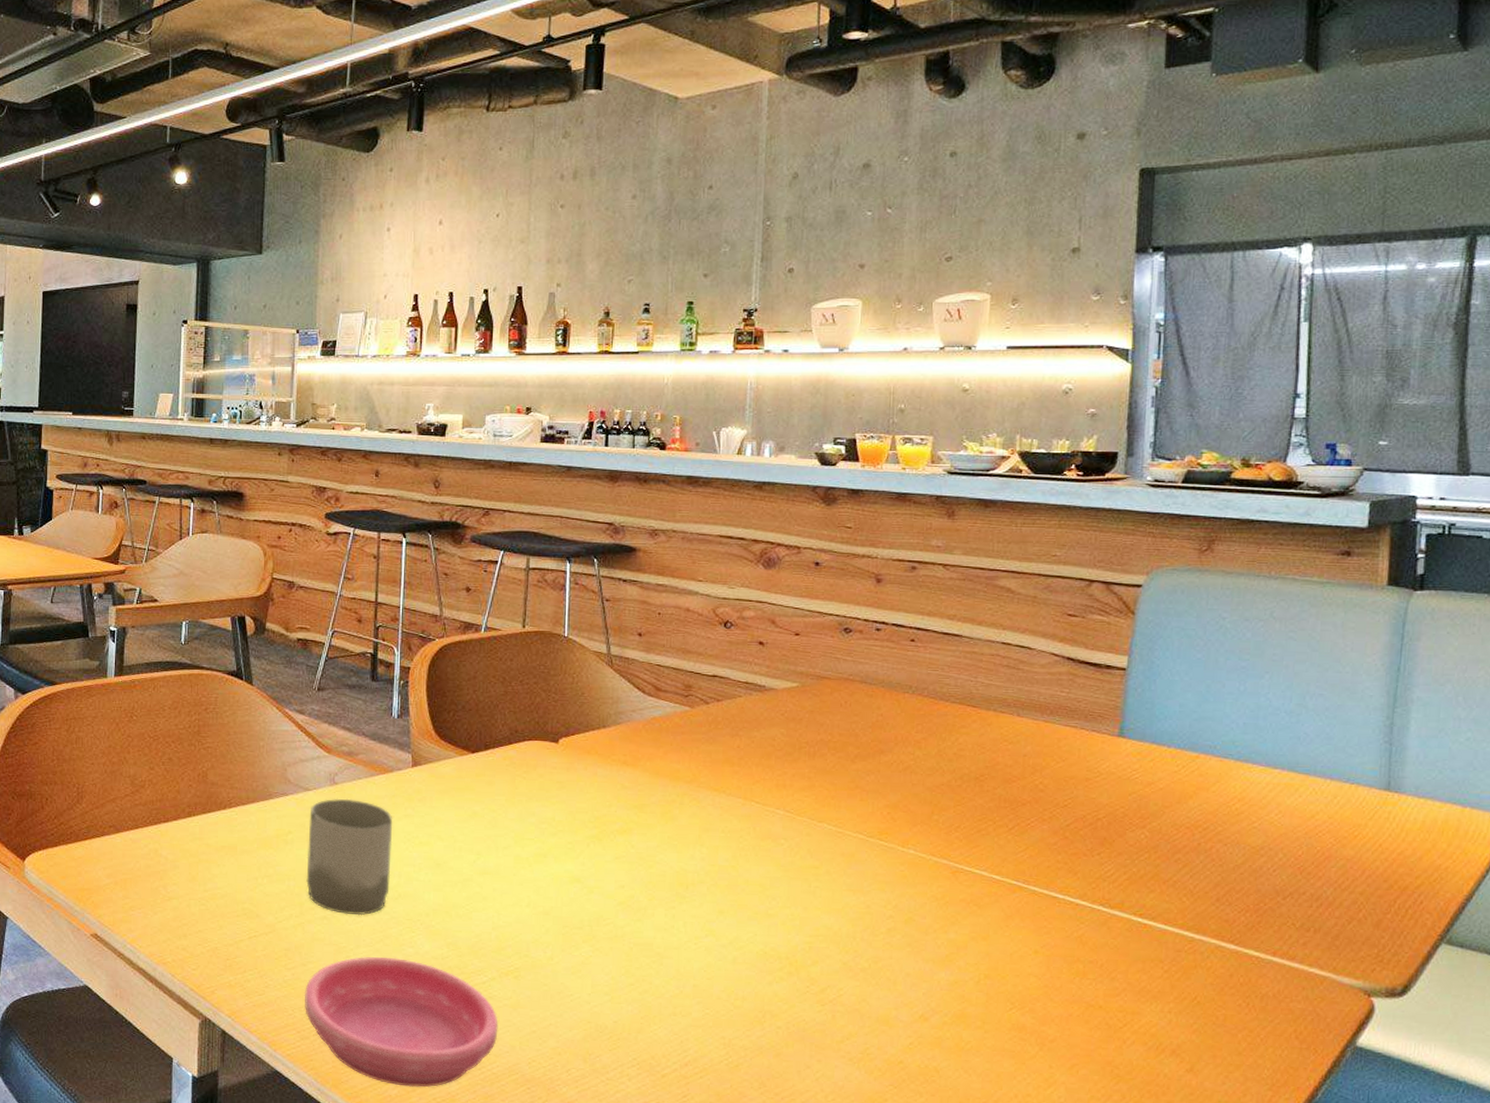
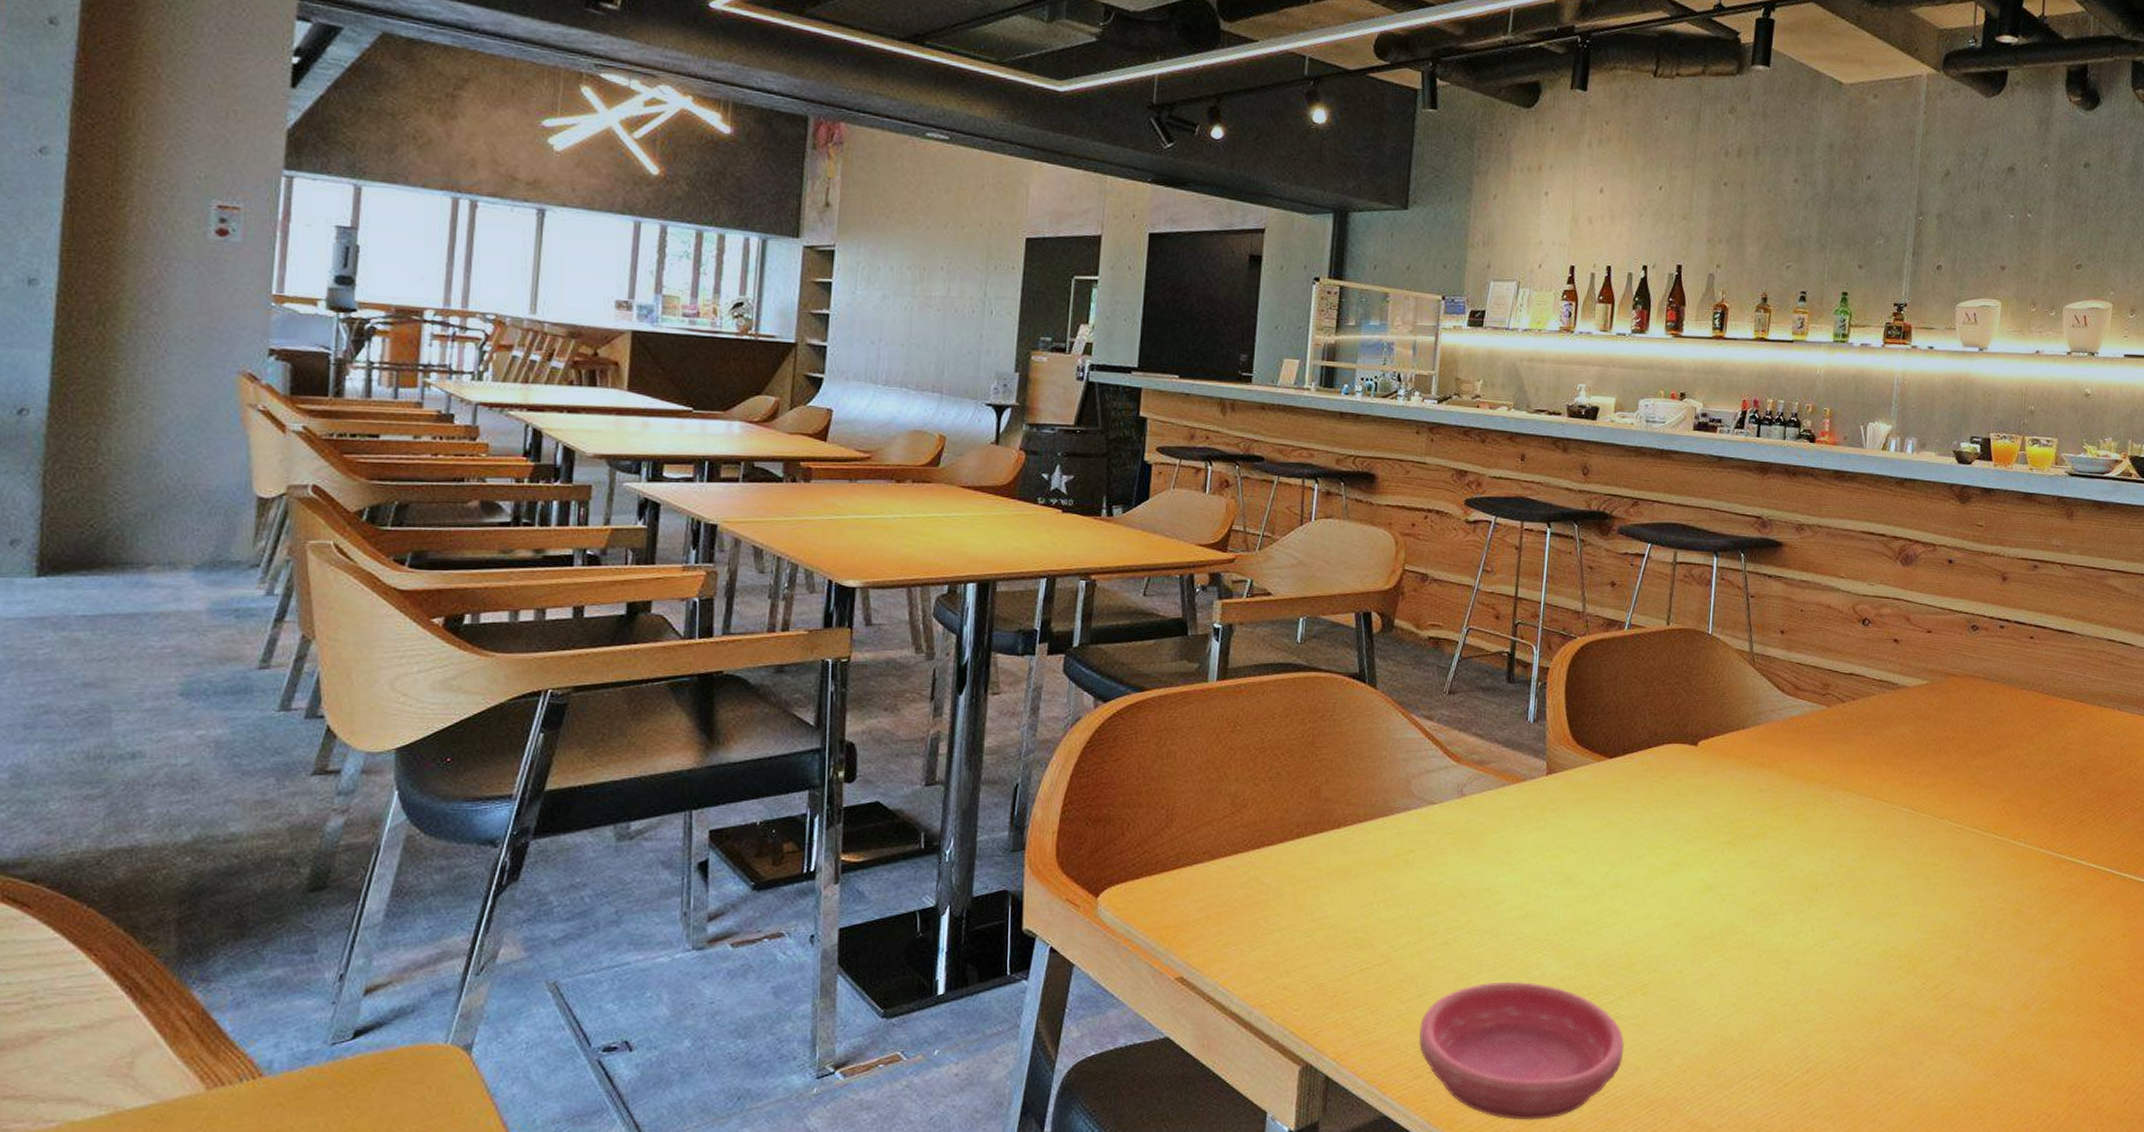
cup: present [306,798,393,916] -> none [1427,811,1524,939]

